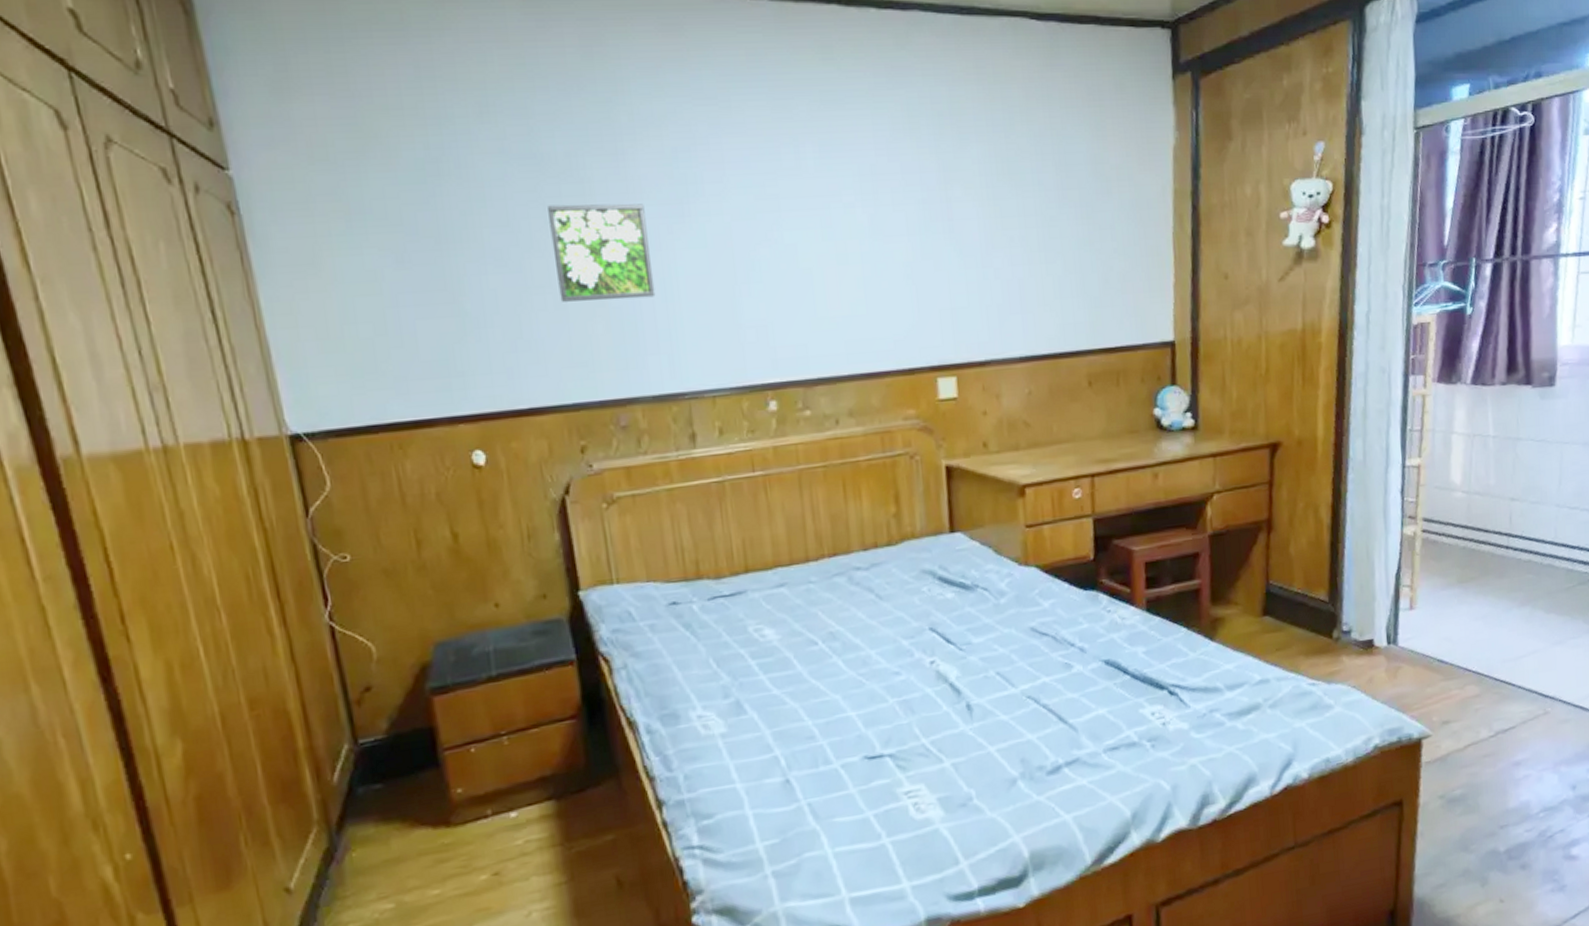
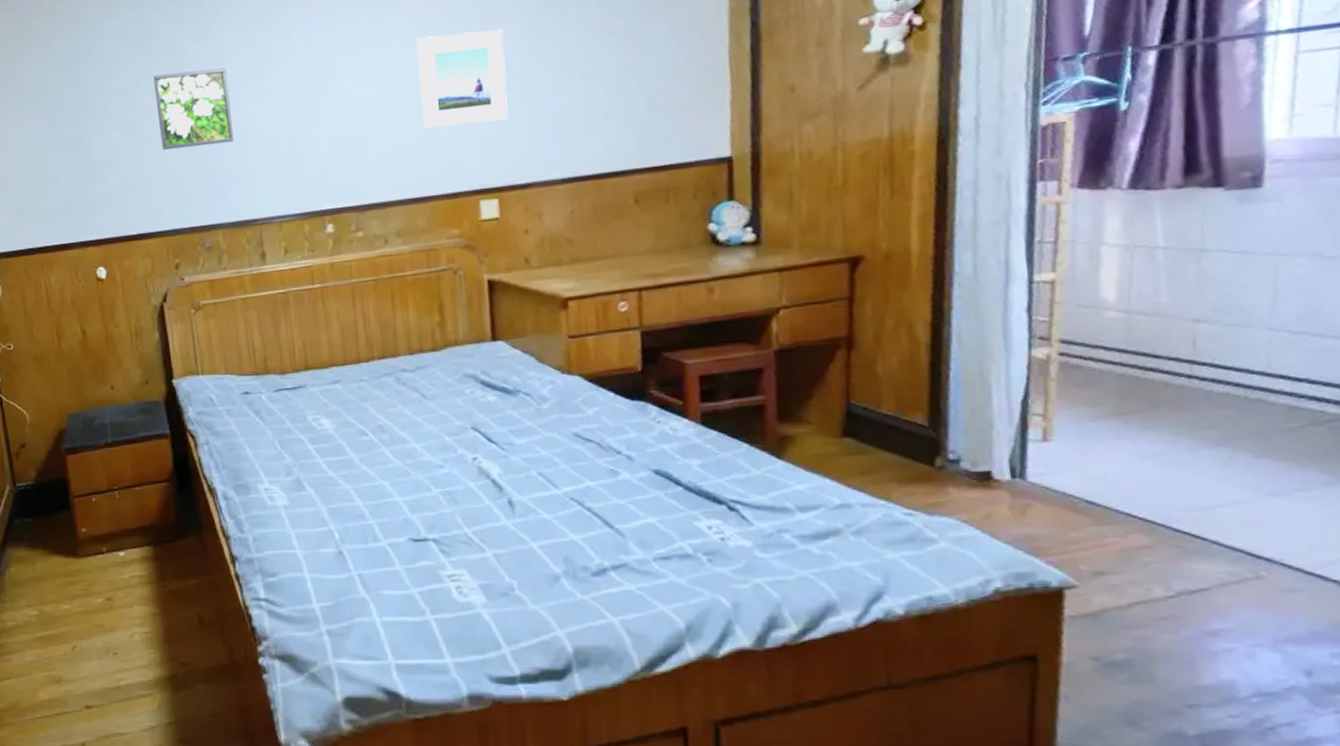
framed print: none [869,188,967,294] -> present [416,29,508,129]

